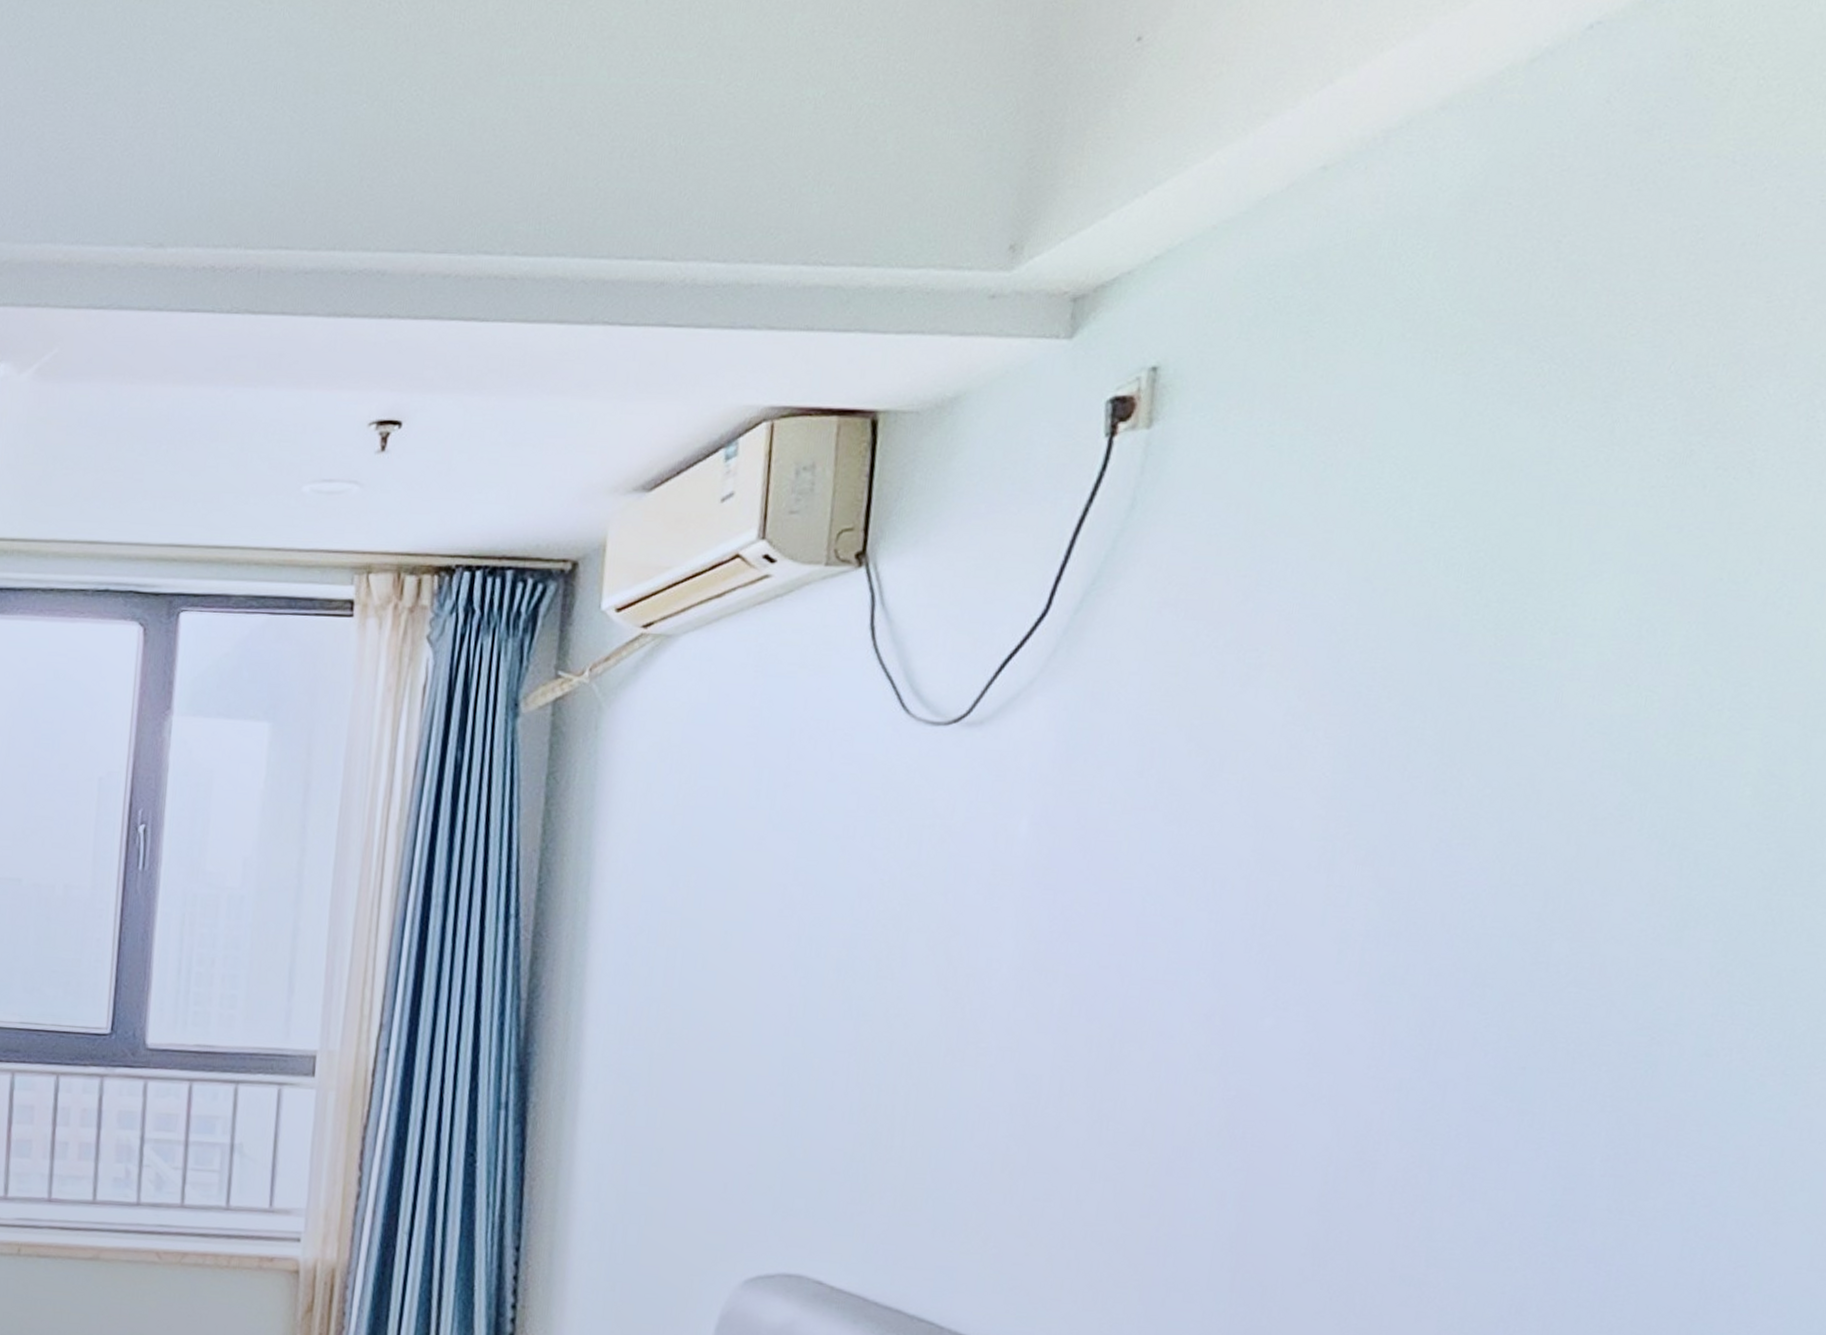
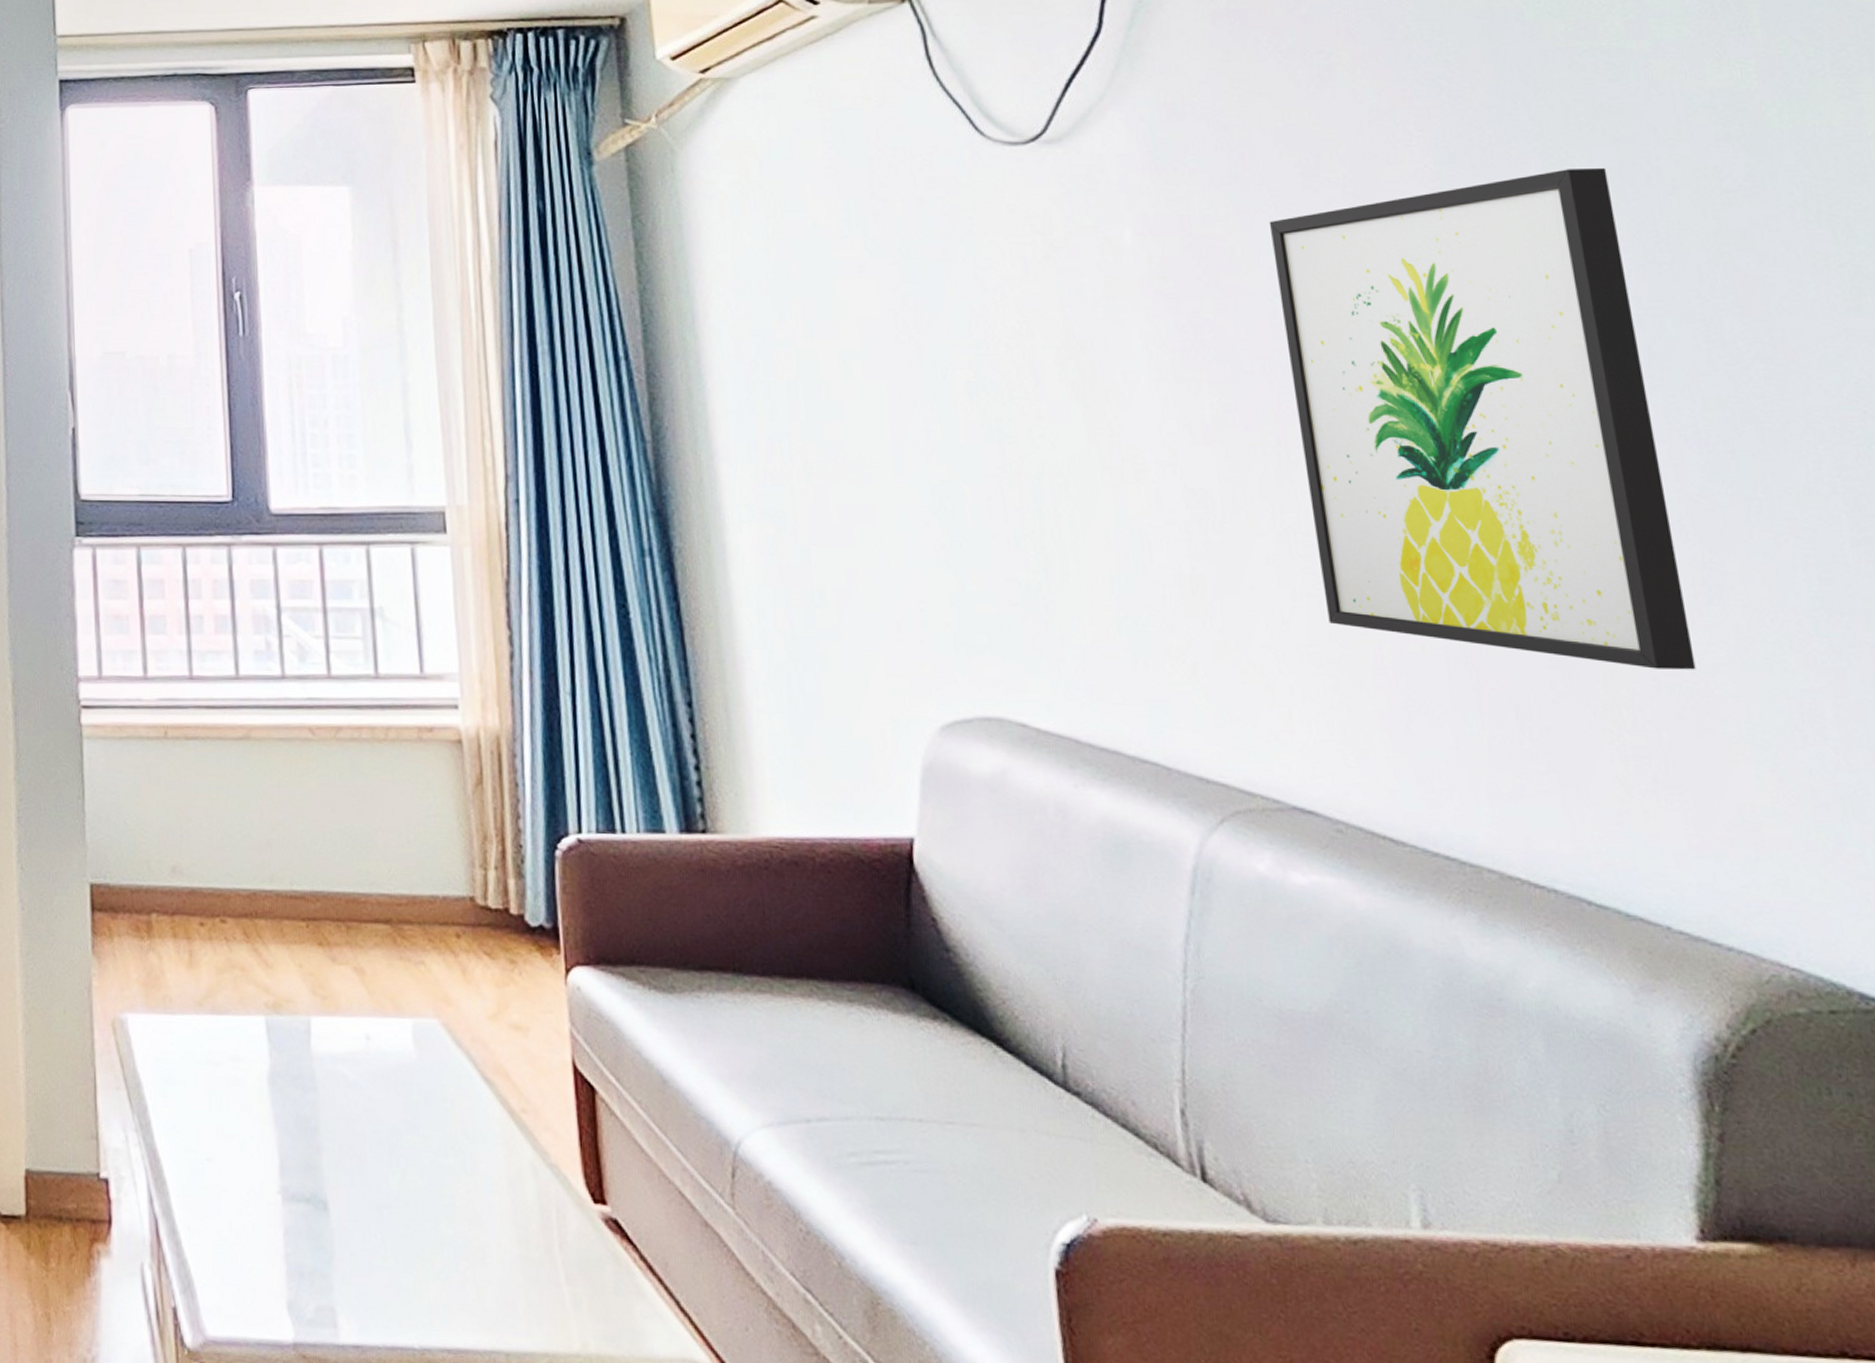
wall art: none [1118,786,1491,1264] -> present [1269,168,1696,670]

